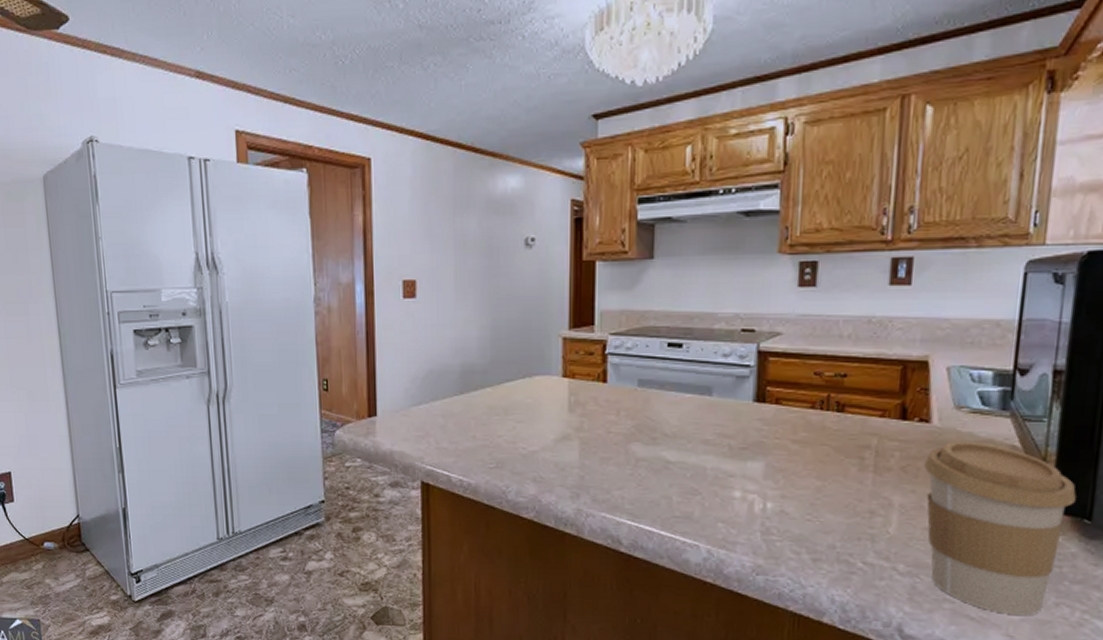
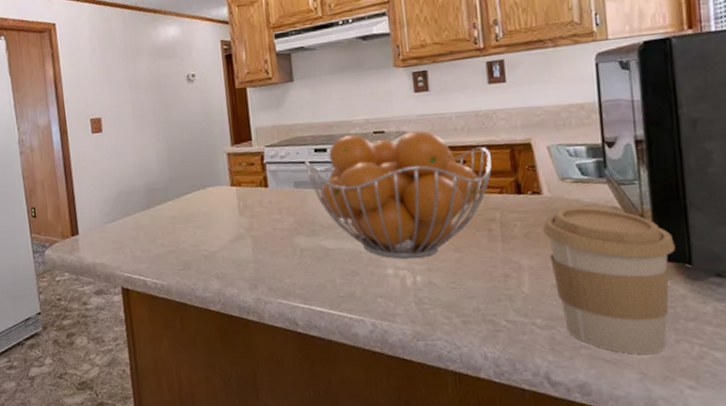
fruit basket: none [654,331,879,481] -> present [304,130,492,259]

